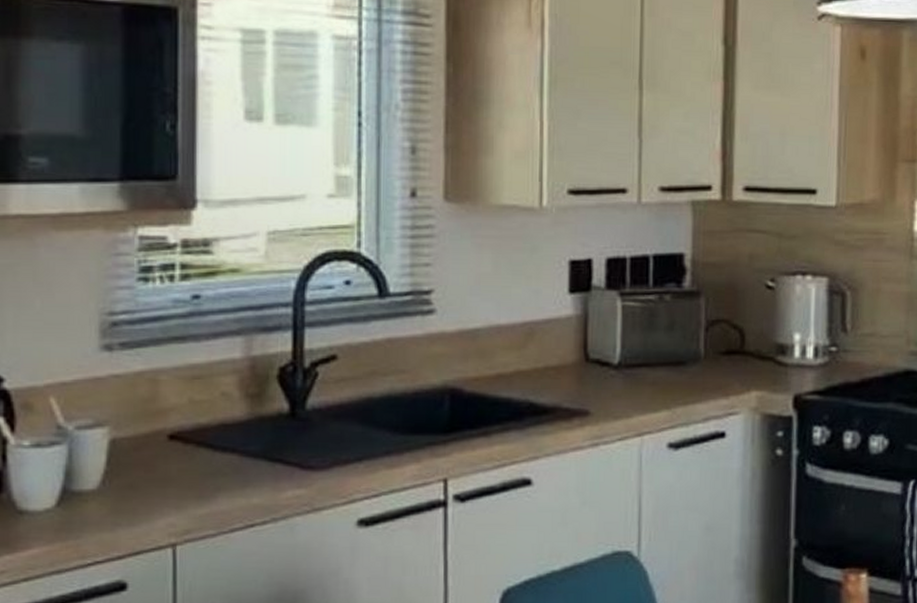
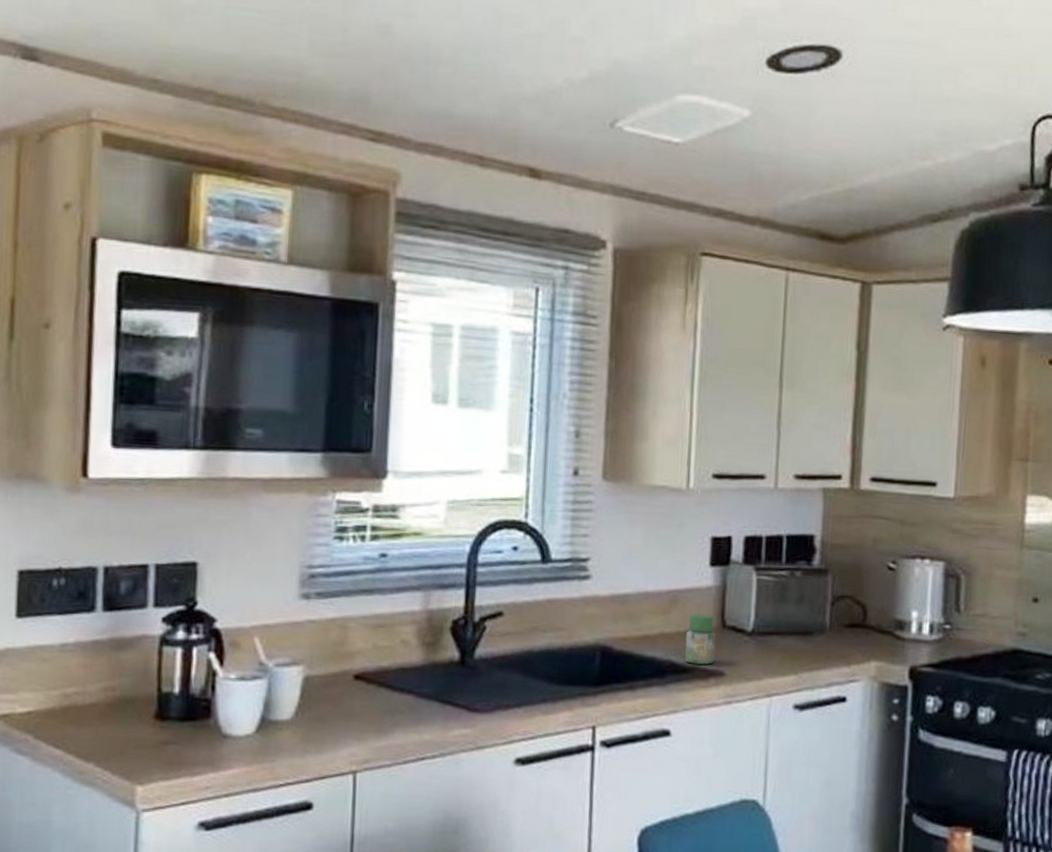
jar: none [544,347,578,404] -> present [685,613,715,665]

